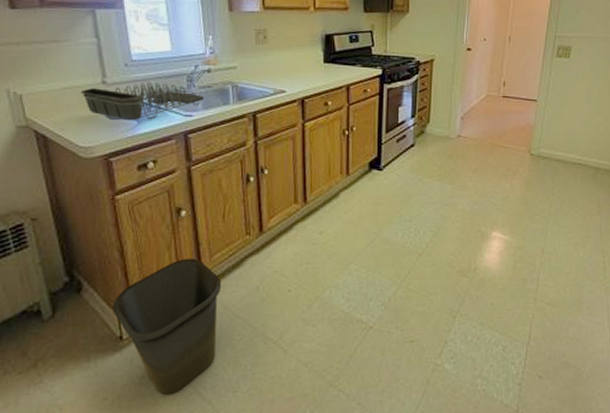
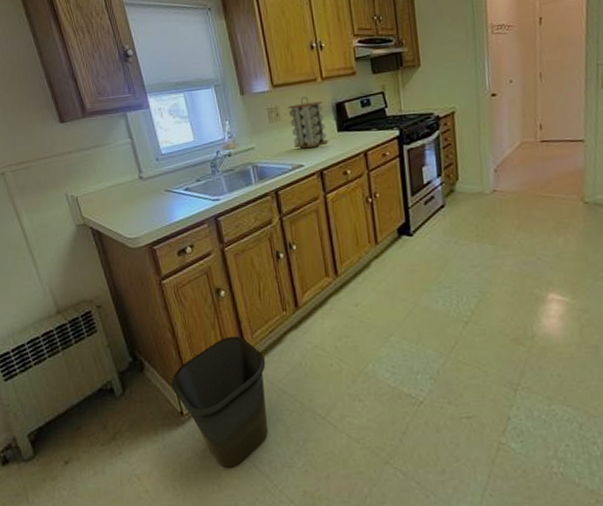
dish rack: present [80,81,205,121] -> none [122,172,229,211]
spice rack: none [276,23,313,76] -> present [287,96,328,149]

